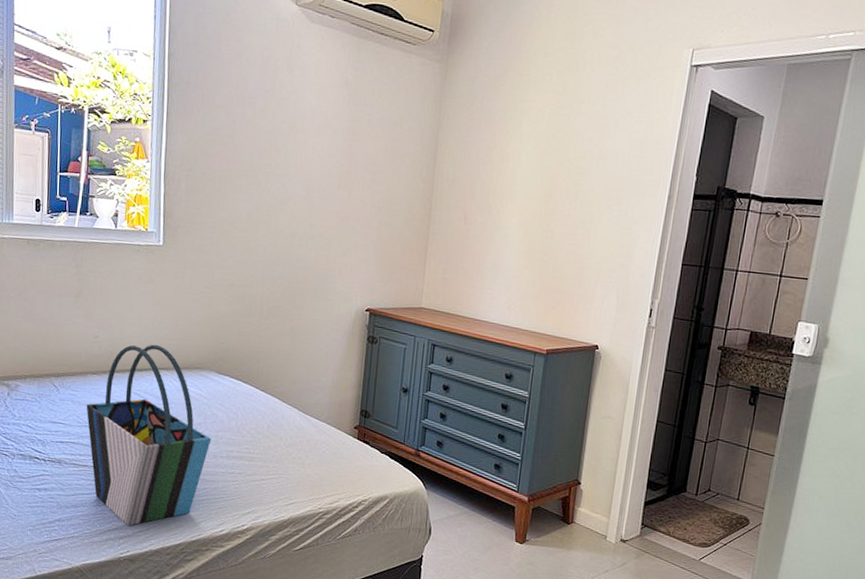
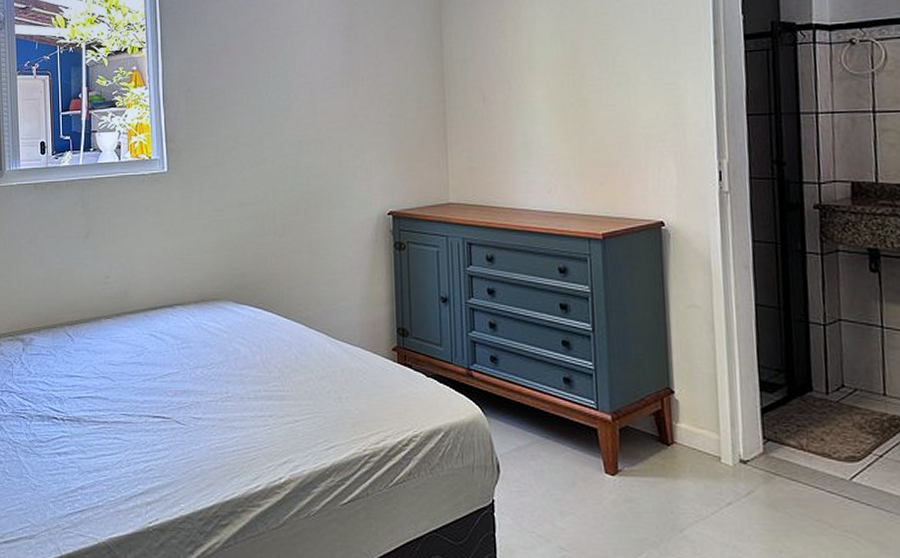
tote bag: present [86,344,212,526] -> none [102,278,236,489]

